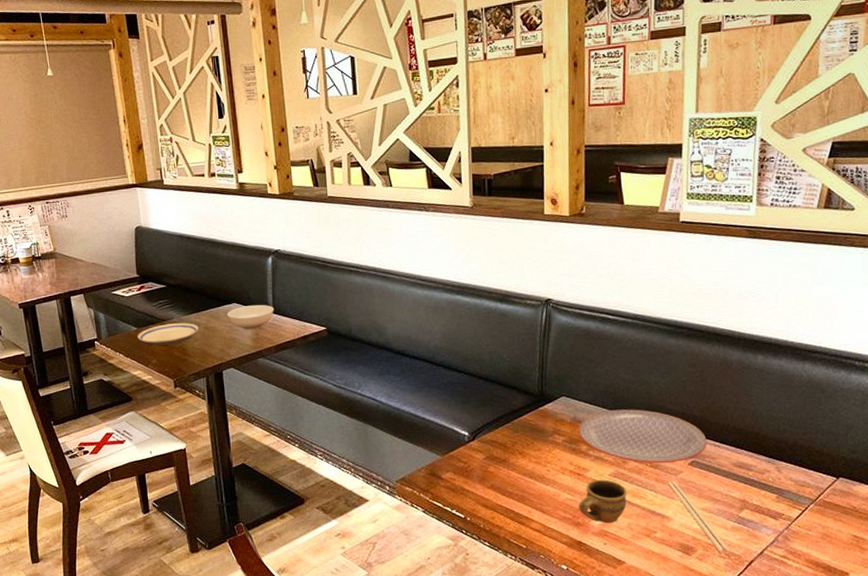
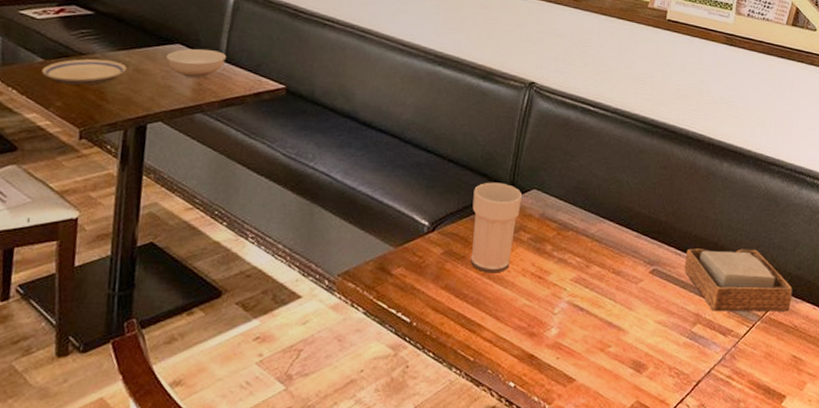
cup: none [506,393,552,473] -> present [470,182,522,273]
plate: present [578,409,707,464] -> none [544,208,670,270]
cup: present [579,479,627,523] -> none [535,284,587,334]
chopsticks: present [667,482,731,554] -> none [627,291,681,372]
napkin holder: none [725,436,848,497] -> present [684,248,793,312]

